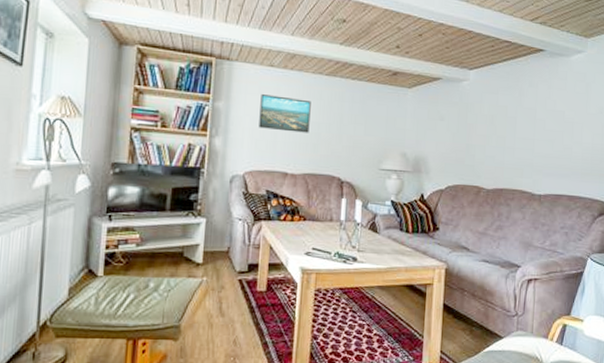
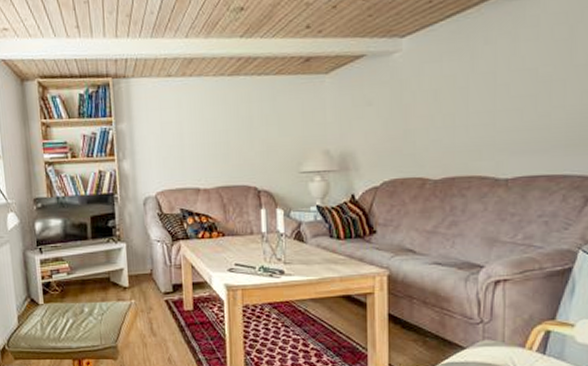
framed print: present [259,94,311,133] -> none [162,107,217,145]

